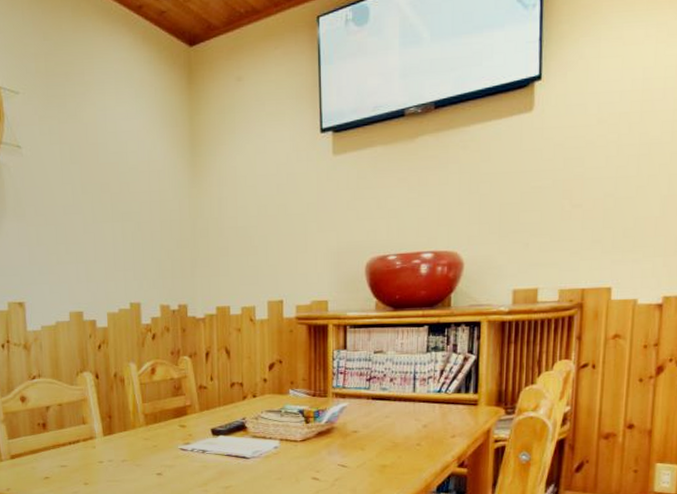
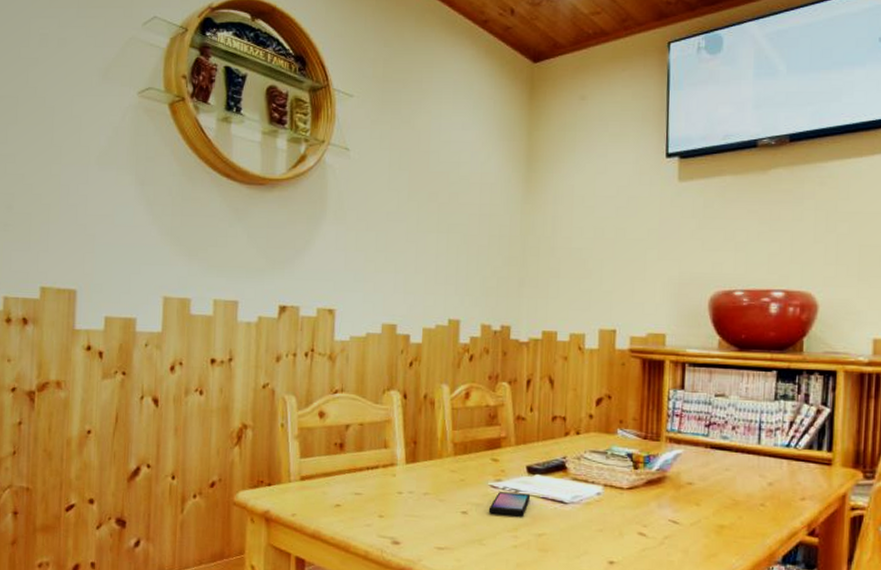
smartphone: none [180,453,217,473] -> present [488,492,531,516]

